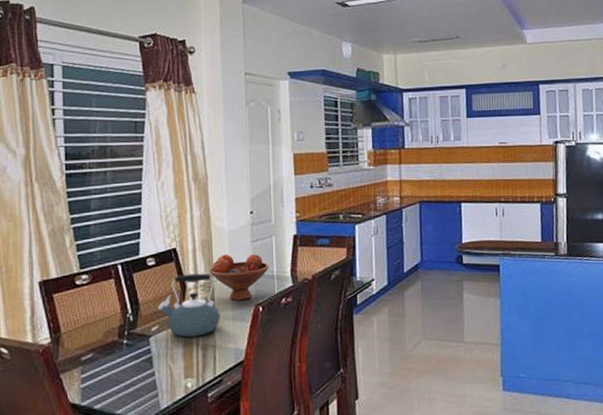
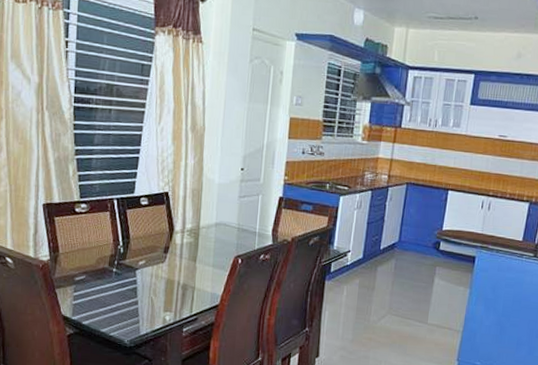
kettle: present [157,273,220,338] -> none [145,217,202,277]
fruit bowl: present [209,254,269,301] -> none [196,205,253,251]

